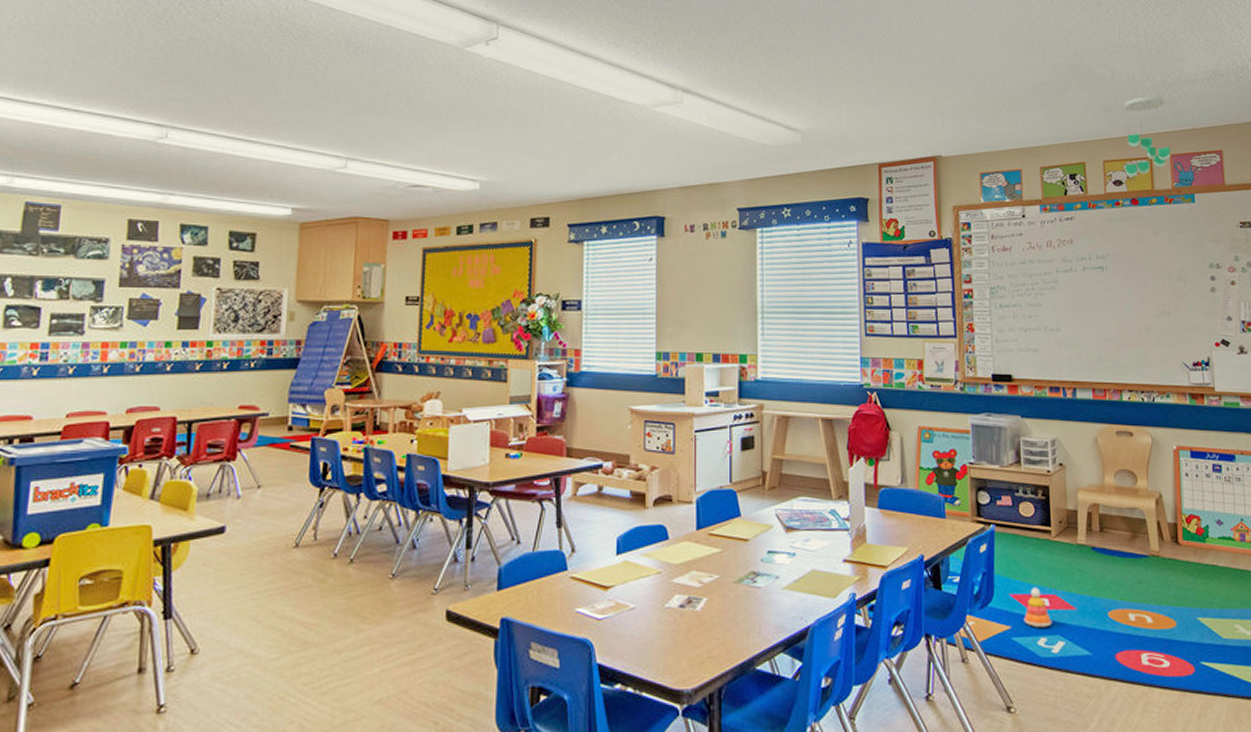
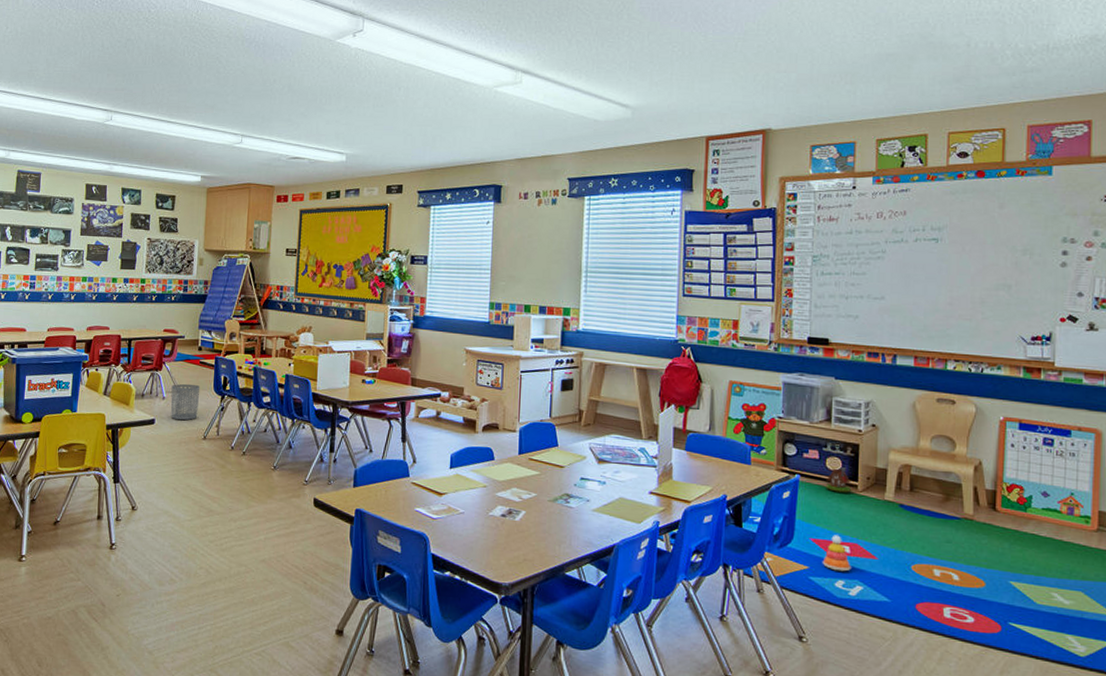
waste bin: none [248,475,291,525] -> present [170,383,201,421]
toy house: none [1020,512,1046,540] -> present [826,467,852,493]
ceiling mobile: present [1124,96,1170,177] -> none [972,64,1028,149]

